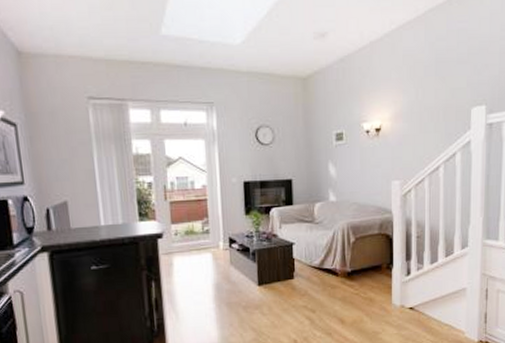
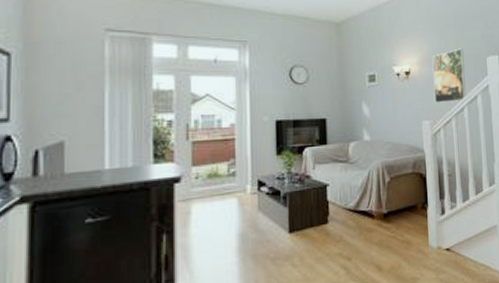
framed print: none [406,99,444,162] -> present [432,48,466,103]

